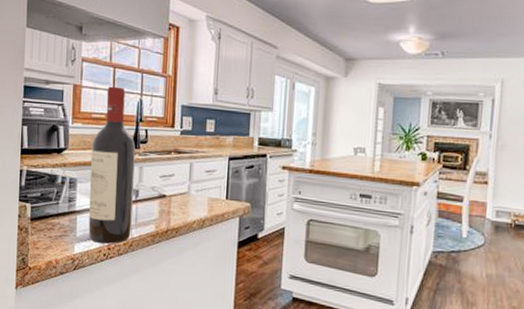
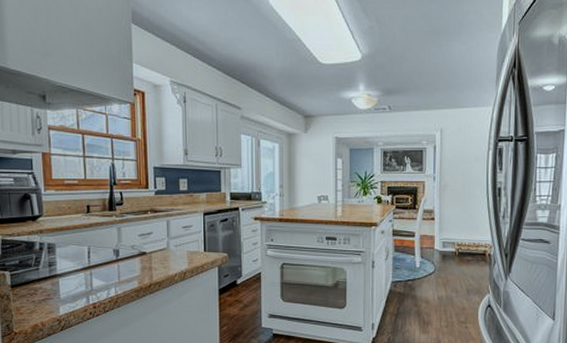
wine bottle: present [88,86,136,245] -> none [67,152,115,304]

